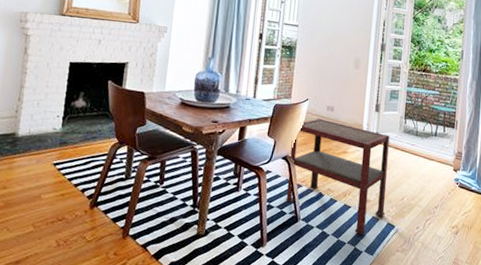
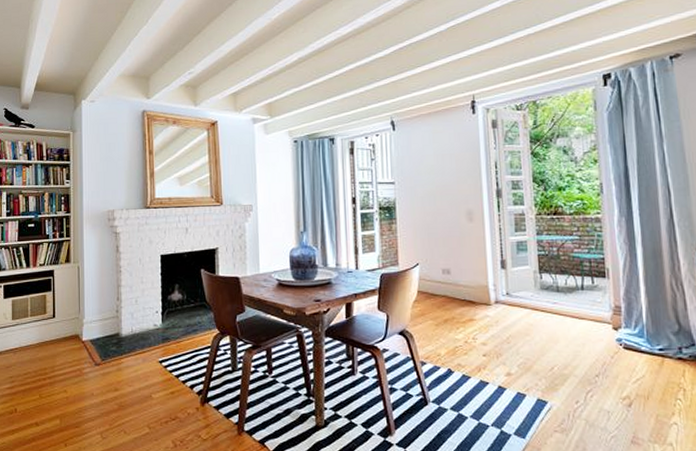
side table: present [286,118,390,236] -> none [406,284,533,416]

